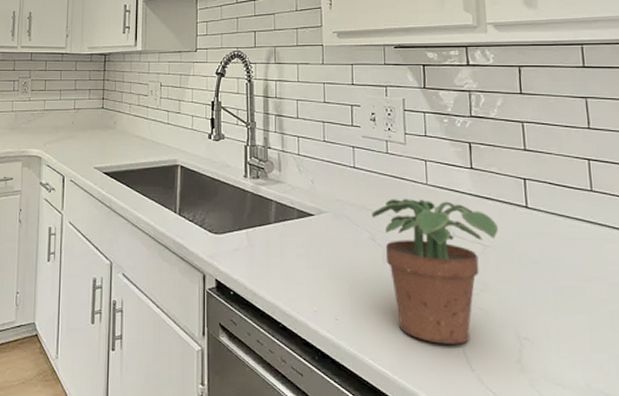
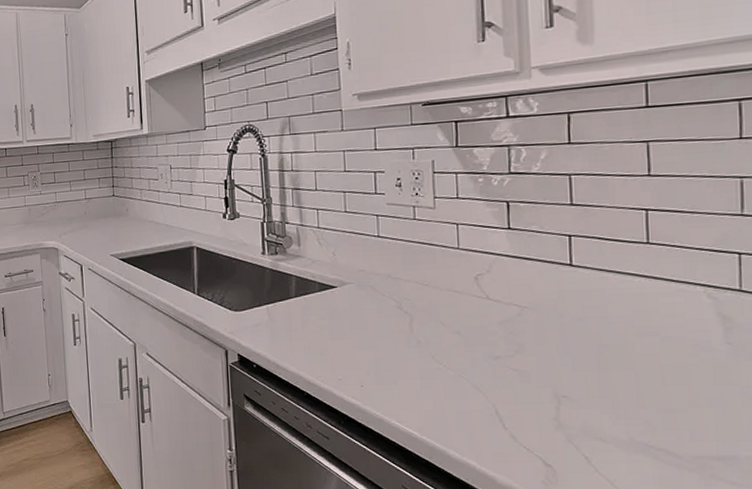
potted plant: present [372,198,498,345] -> none [398,264,537,405]

